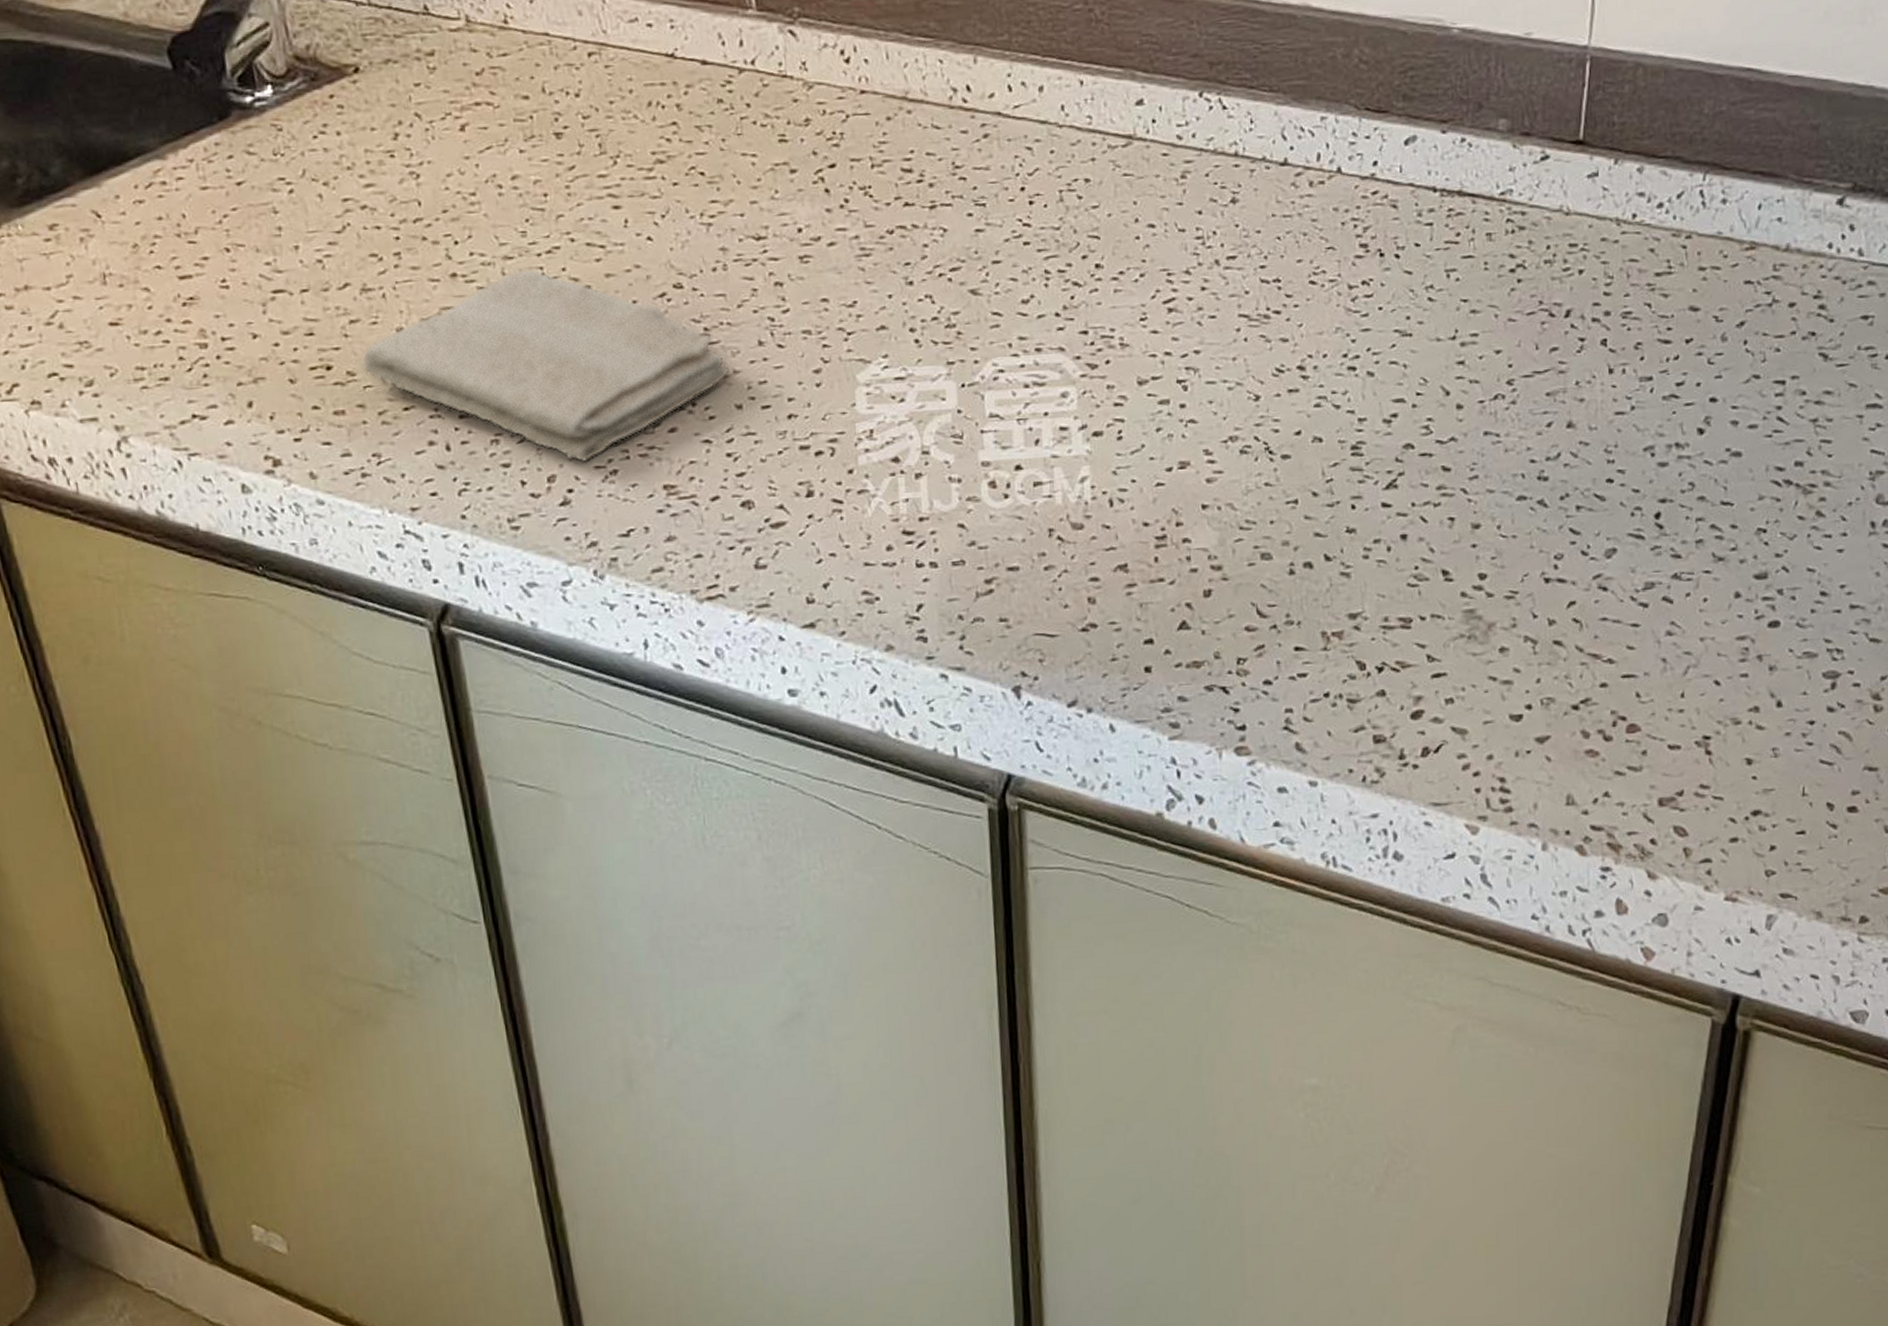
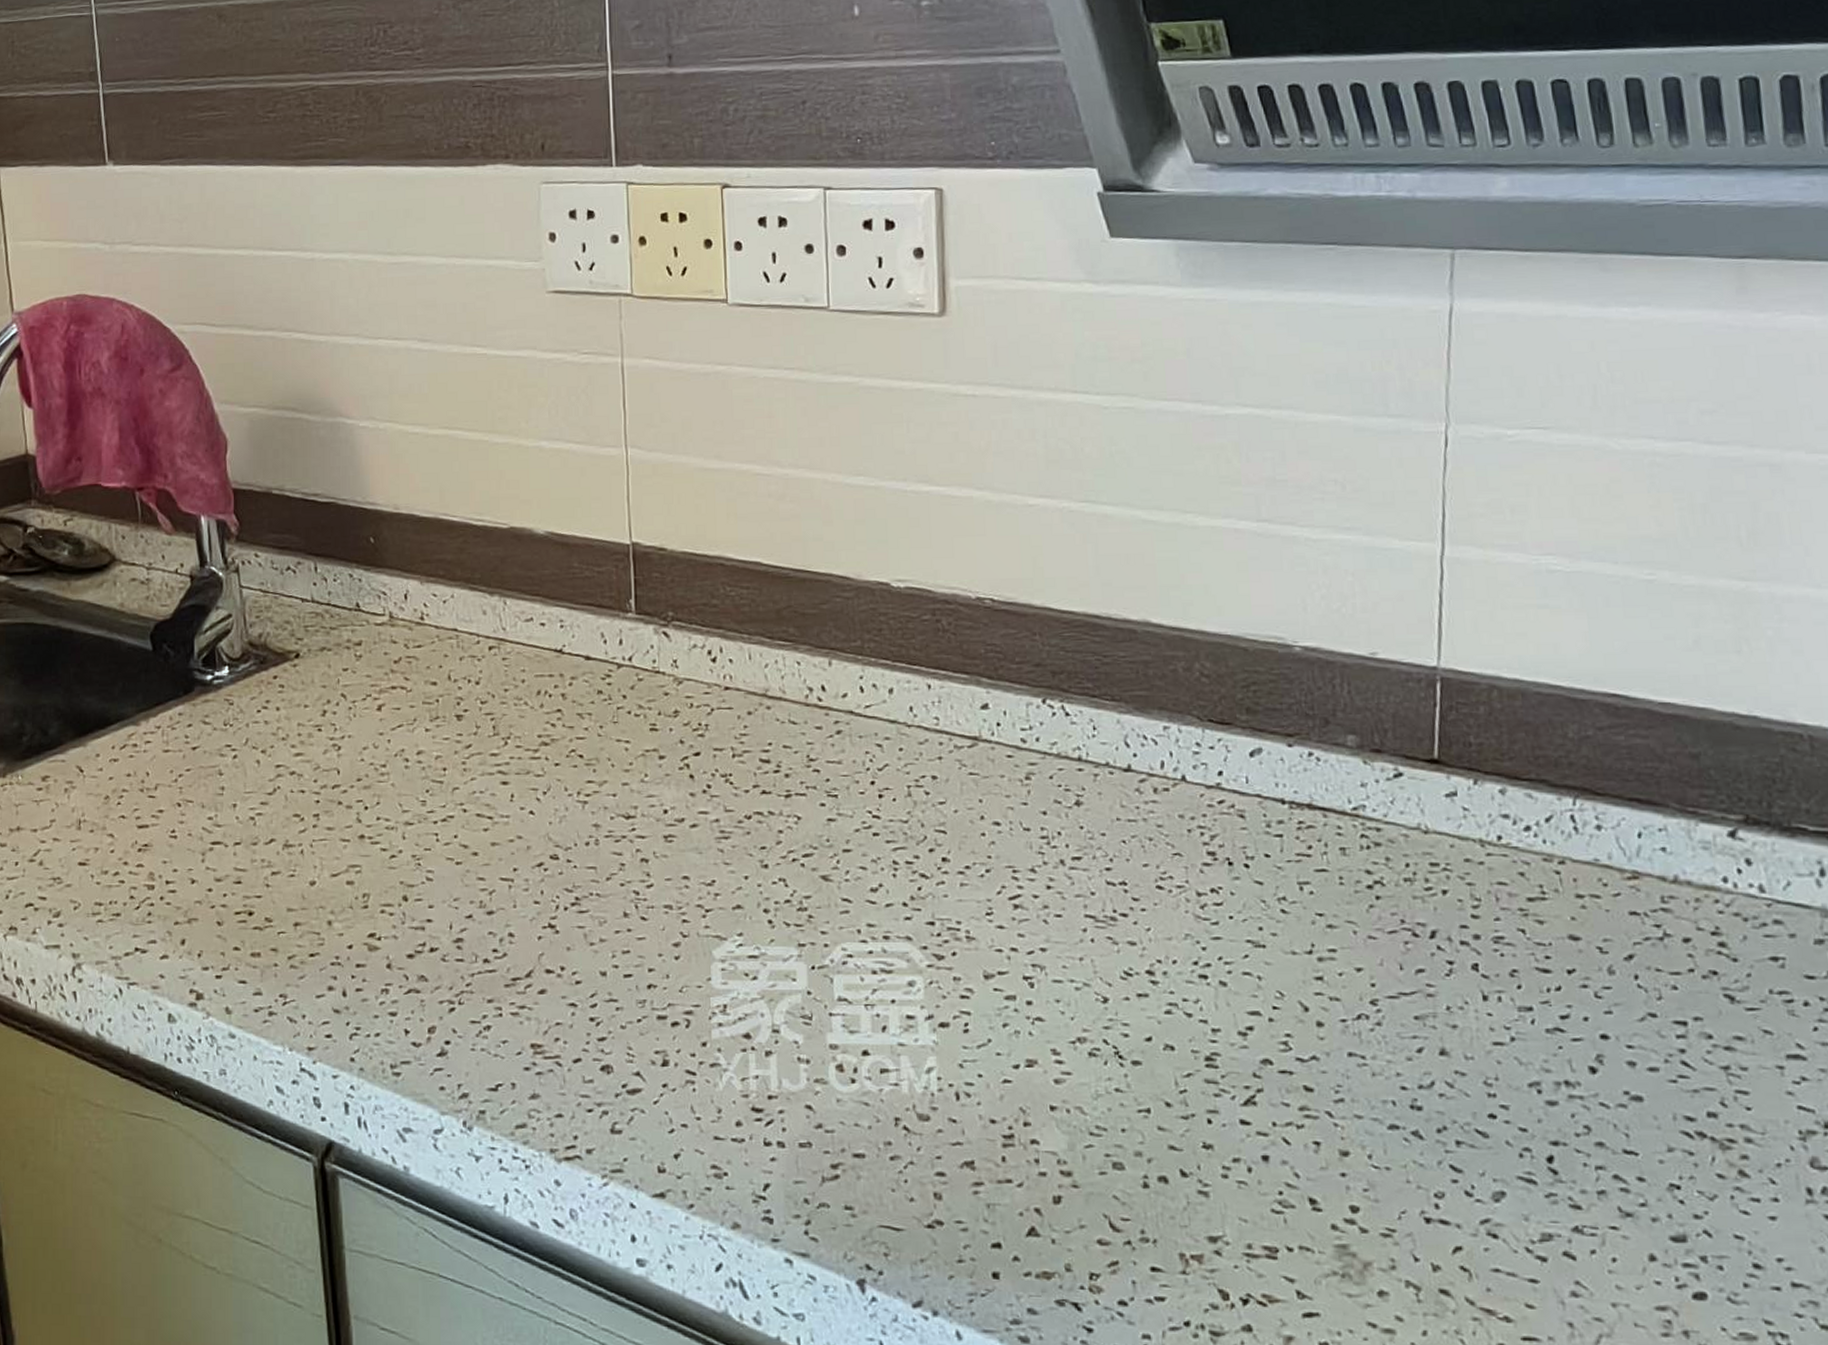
washcloth: present [361,268,731,463] -> none [278,834,597,1017]

